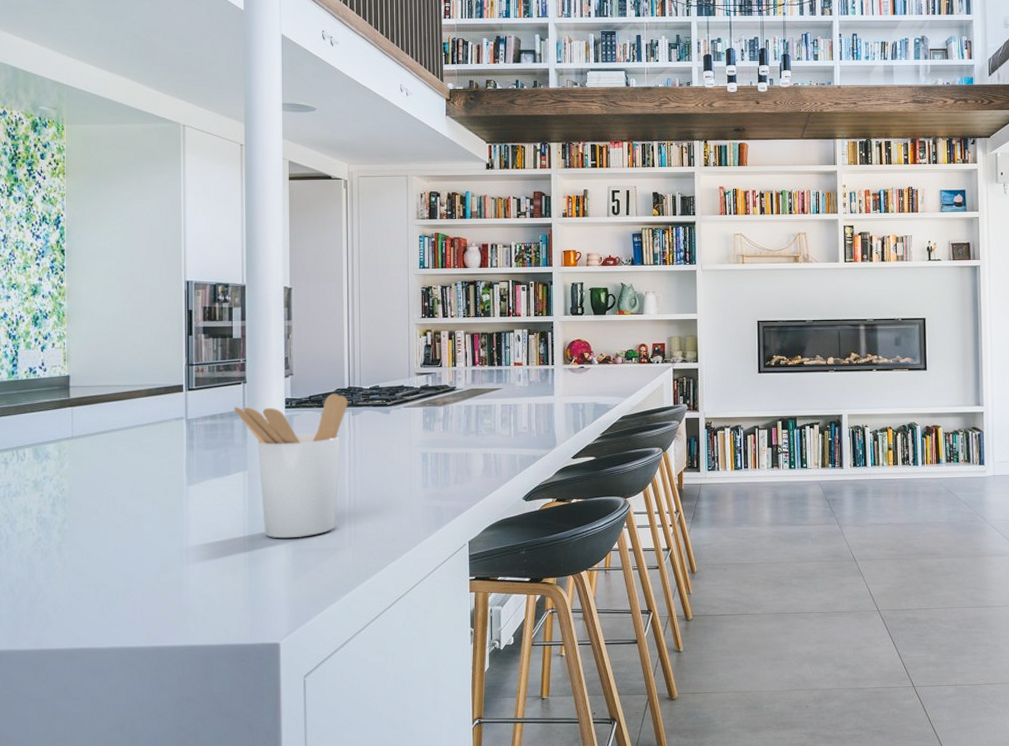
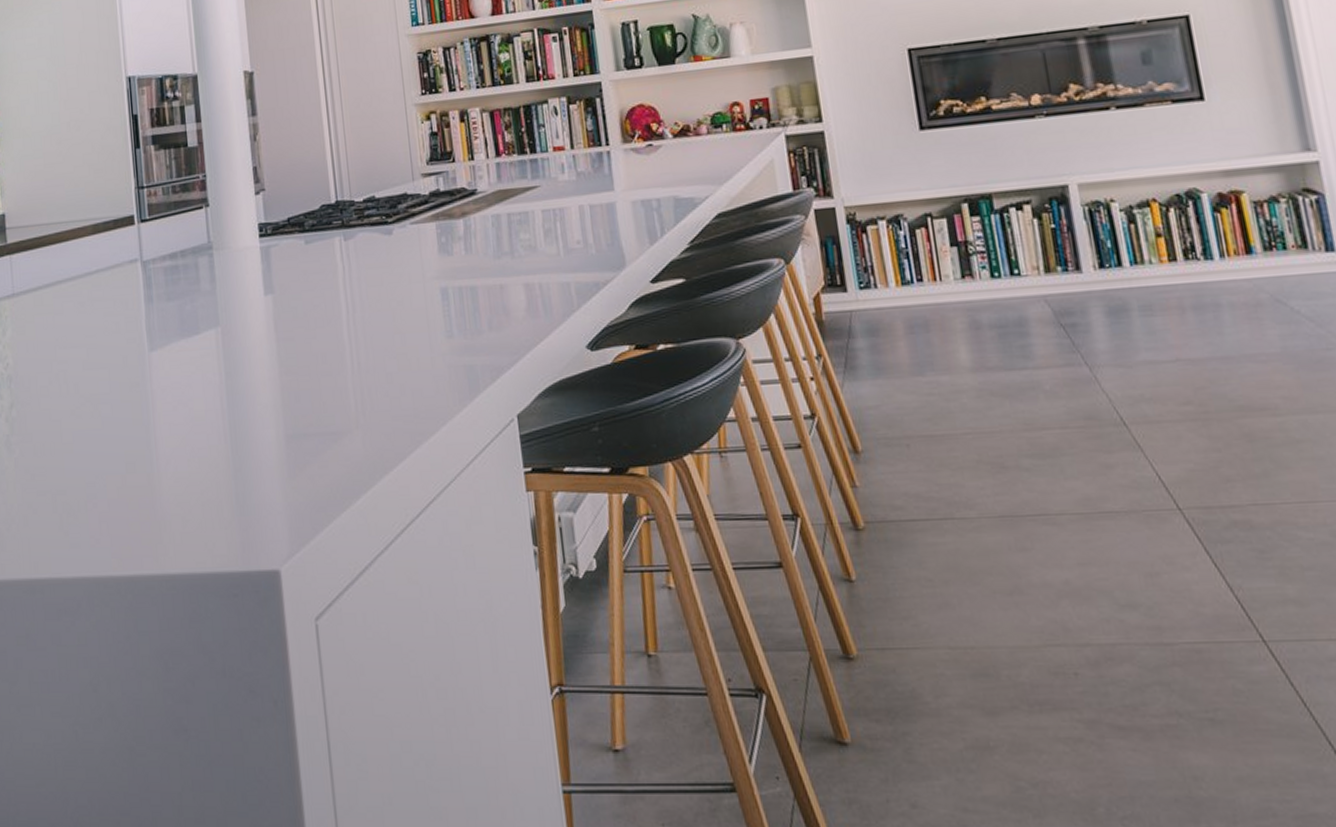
utensil holder: present [234,393,348,539] -> none [197,211,338,420]

